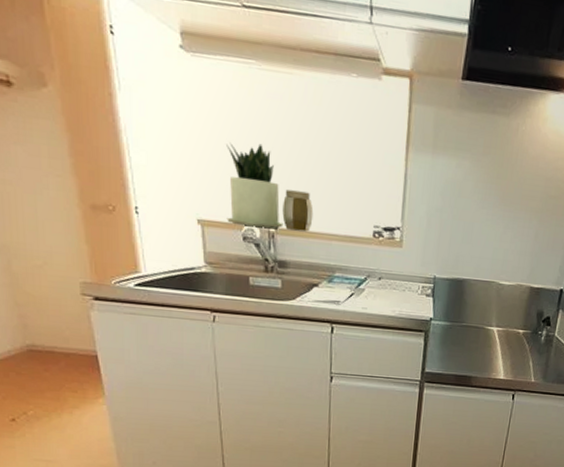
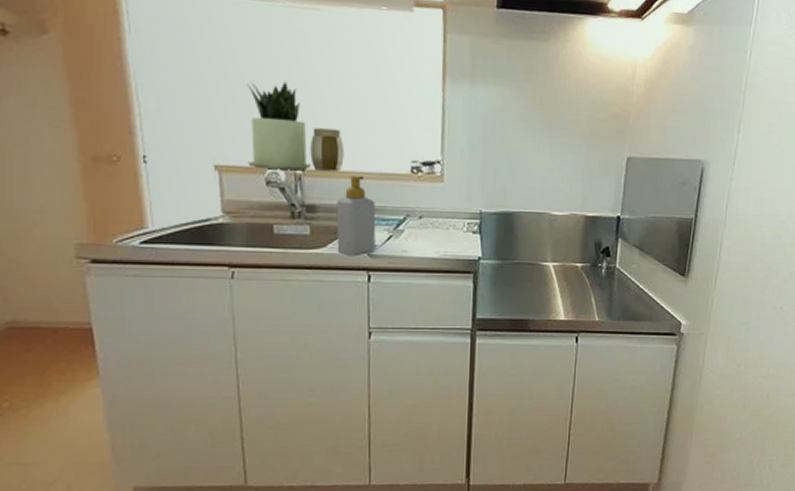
soap bottle: none [304,236,340,310] -> present [336,175,376,257]

